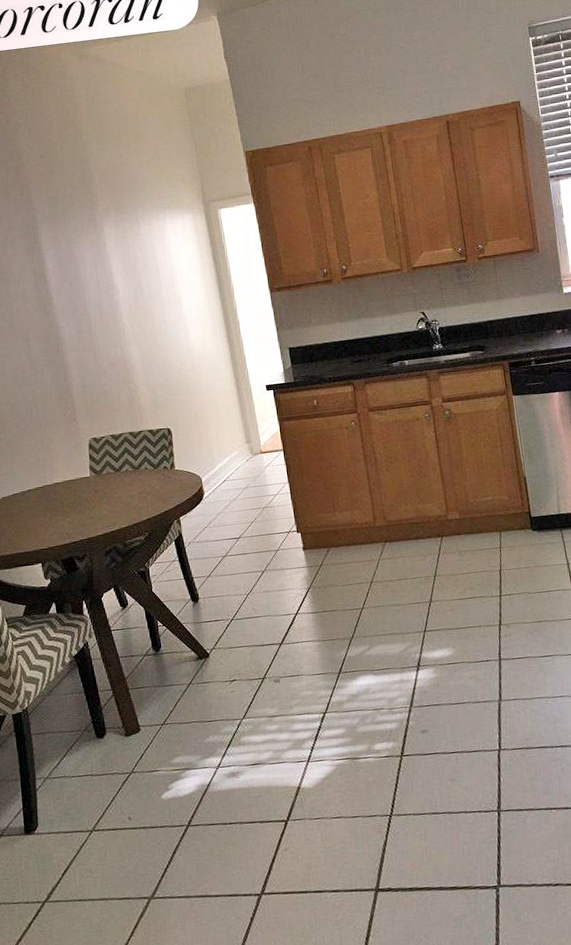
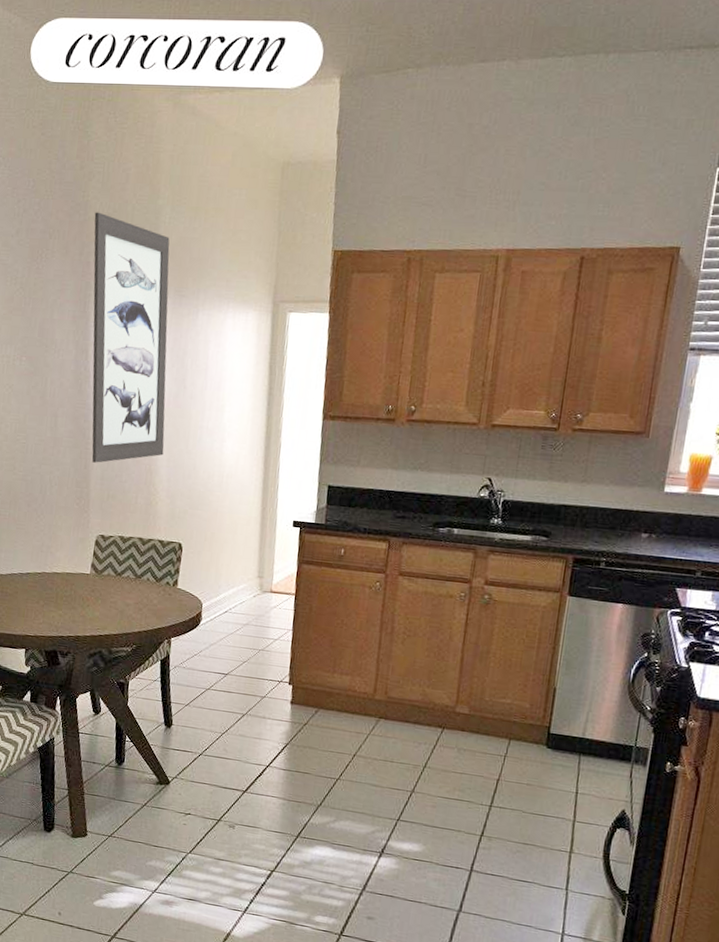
wall art: none [27,155,136,374] -> present [91,212,170,463]

